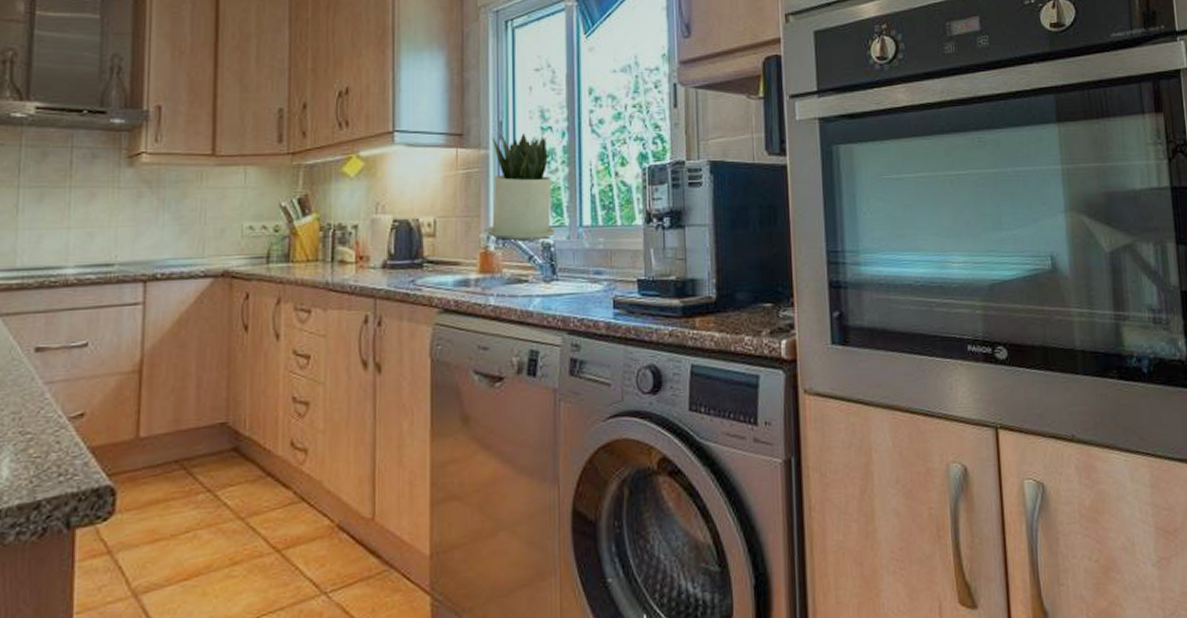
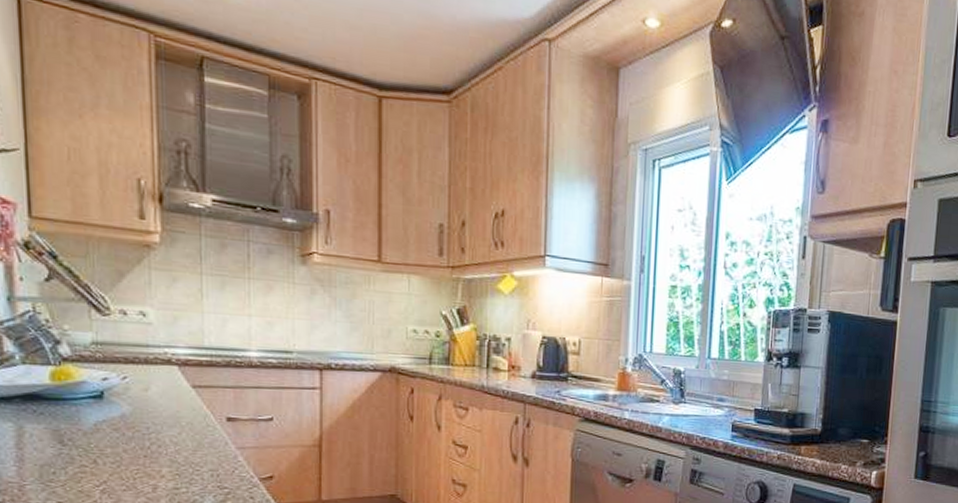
planter: present [486,133,556,240] -> none [624,267,686,366]

